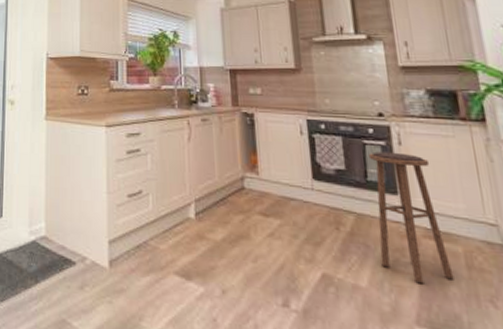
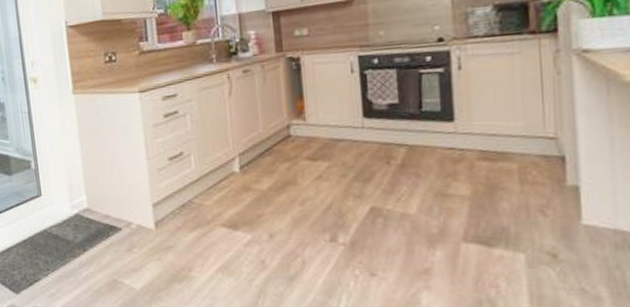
stool: present [368,151,454,285] -> none [424,77,505,204]

